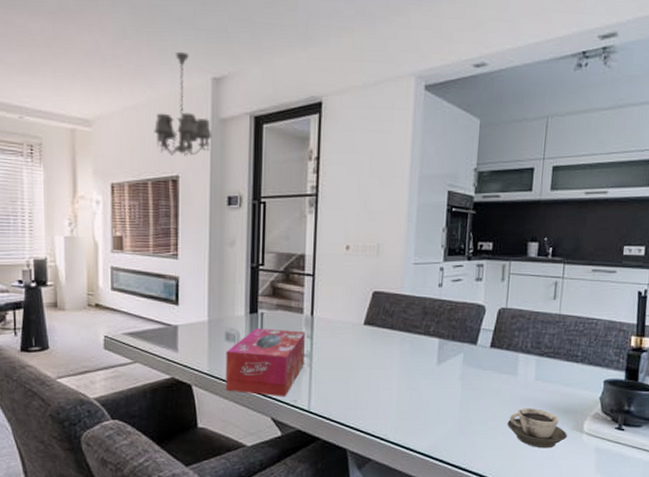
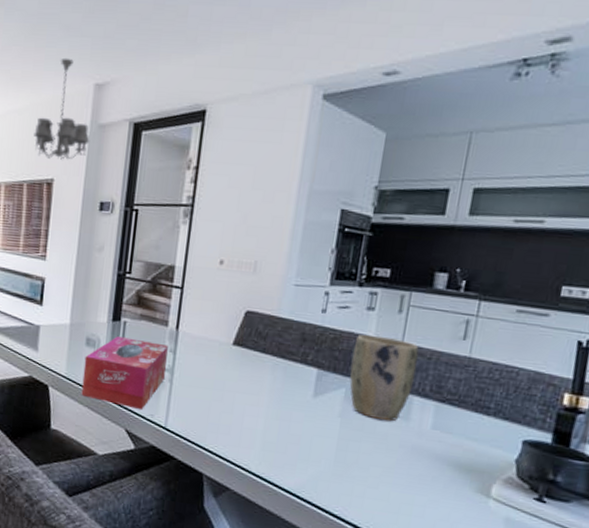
plant pot: none [466,303,520,378] -> present [349,334,419,422]
cup: present [507,408,567,448] -> none [392,458,469,510]

